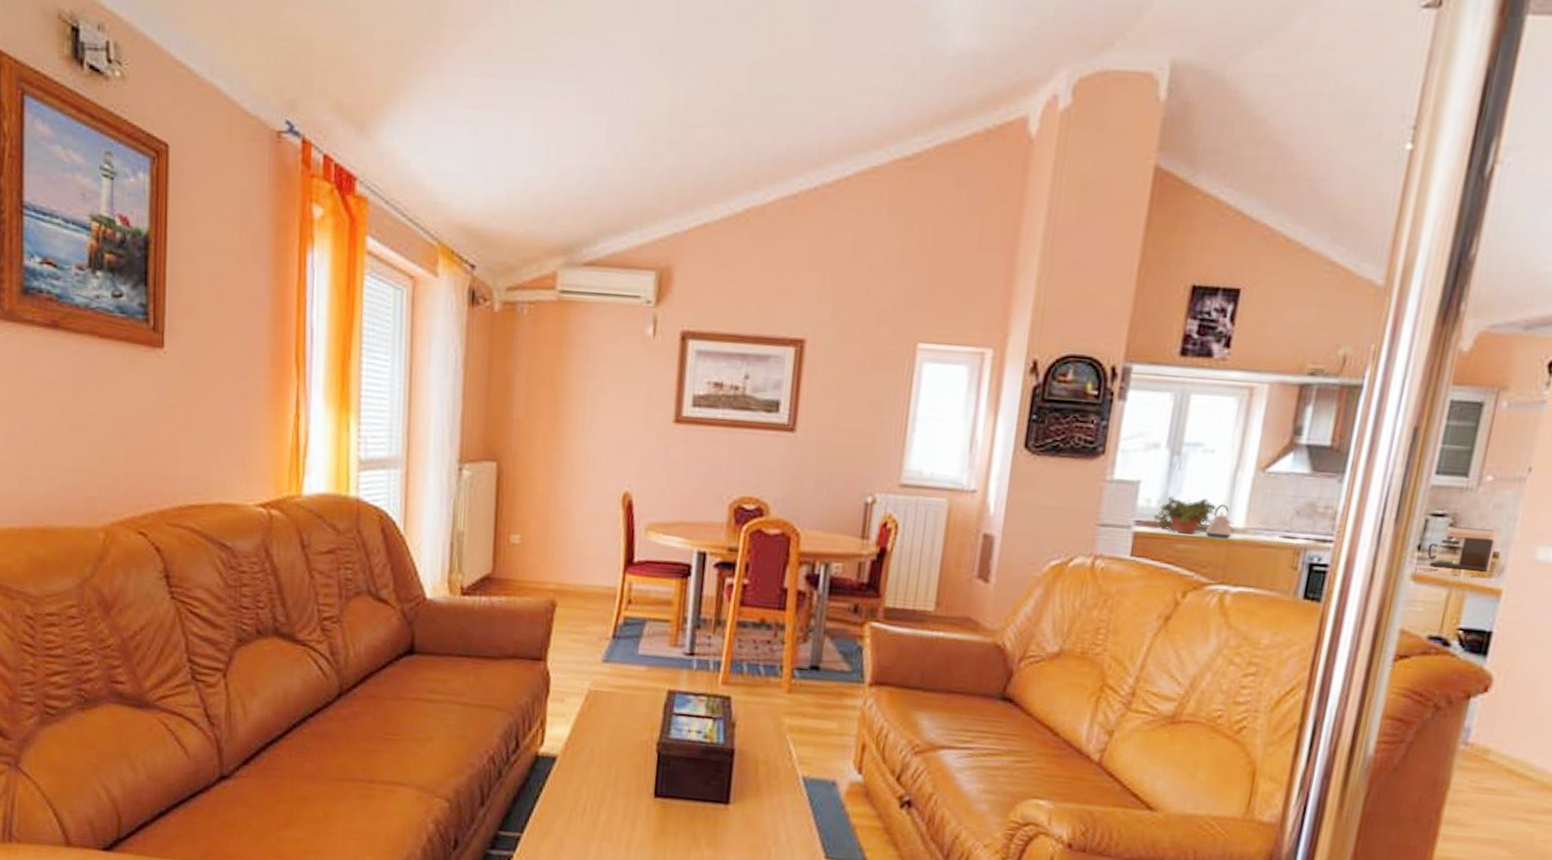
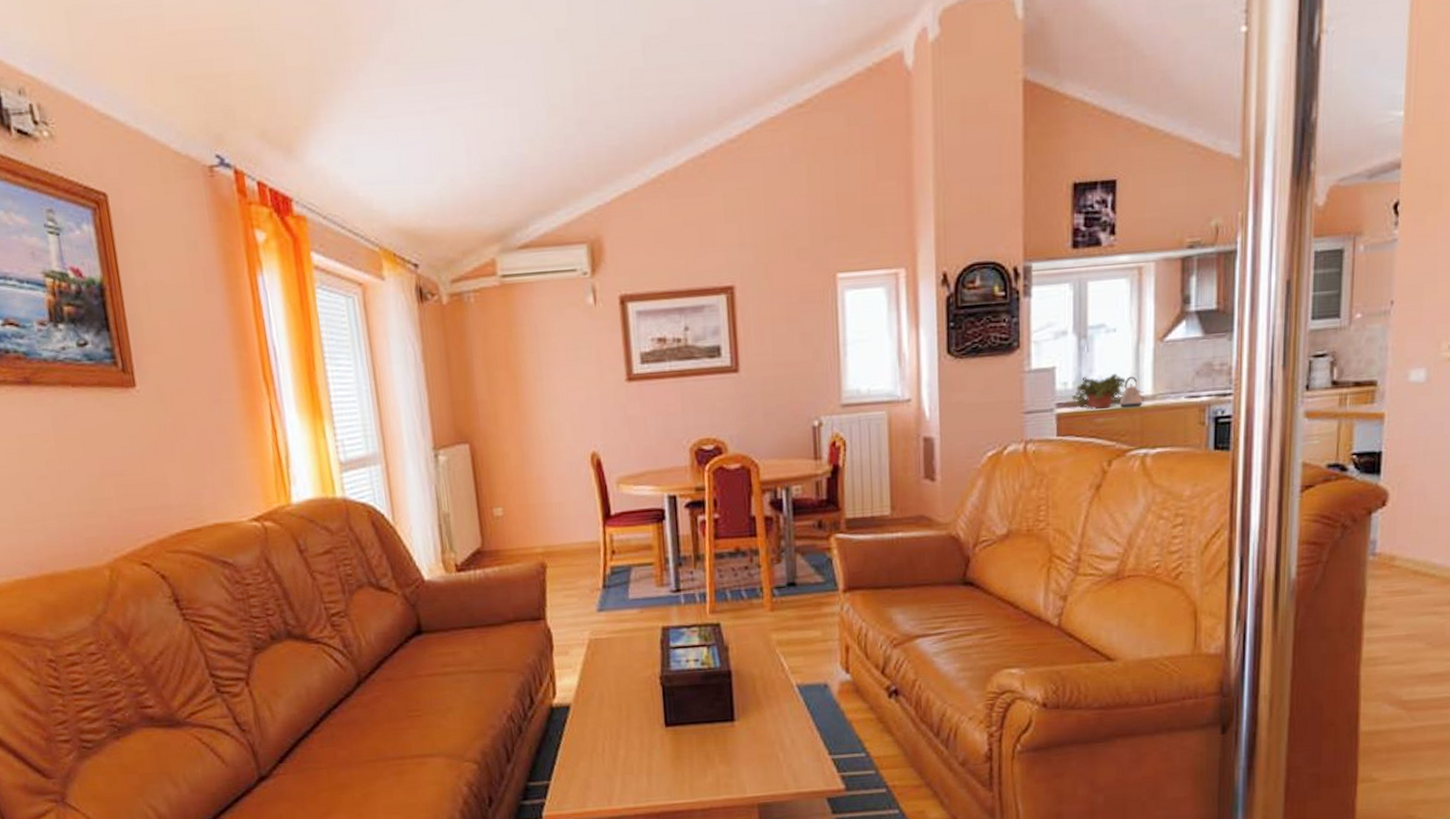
coffee maker: present [1427,526,1498,573] -> none [1315,361,1373,403]

